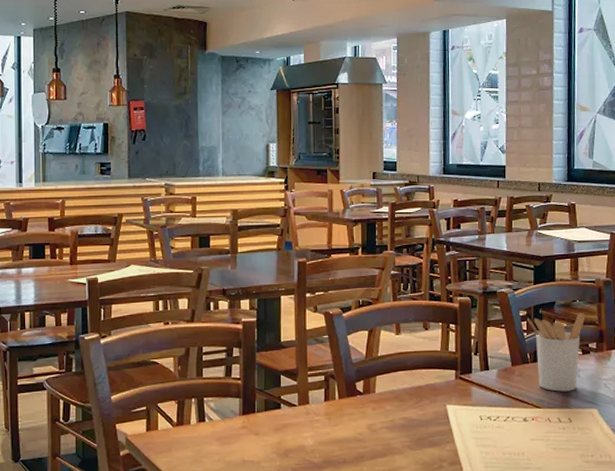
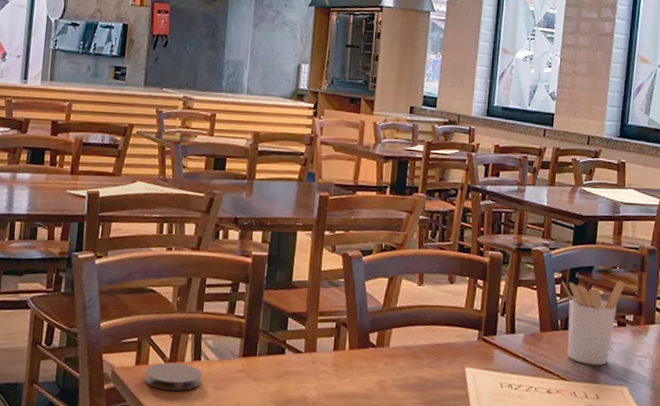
coaster: none [156,426,207,451] -> present [145,362,202,391]

